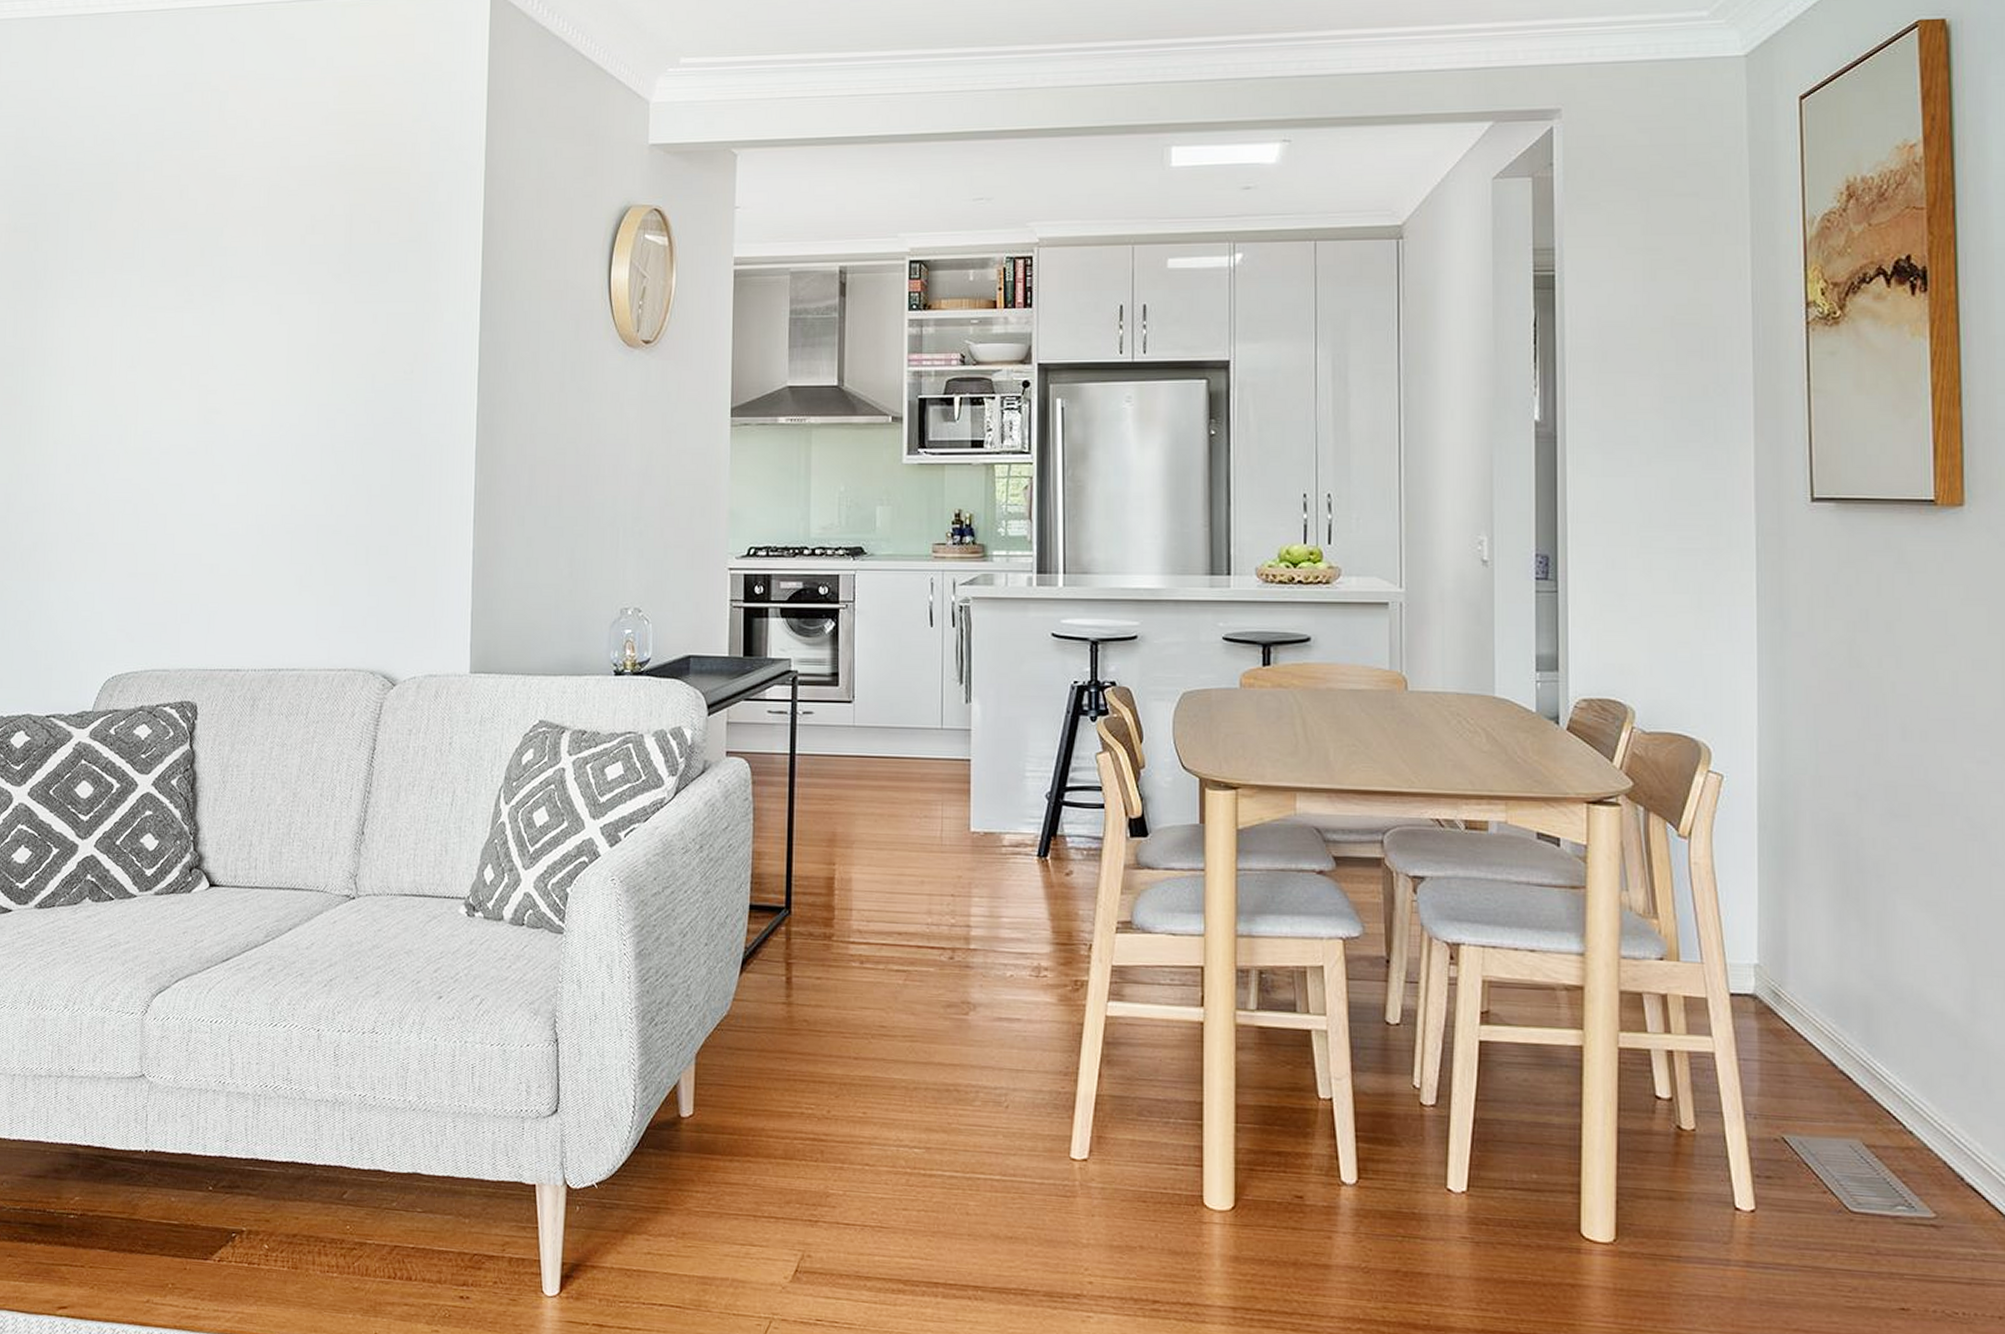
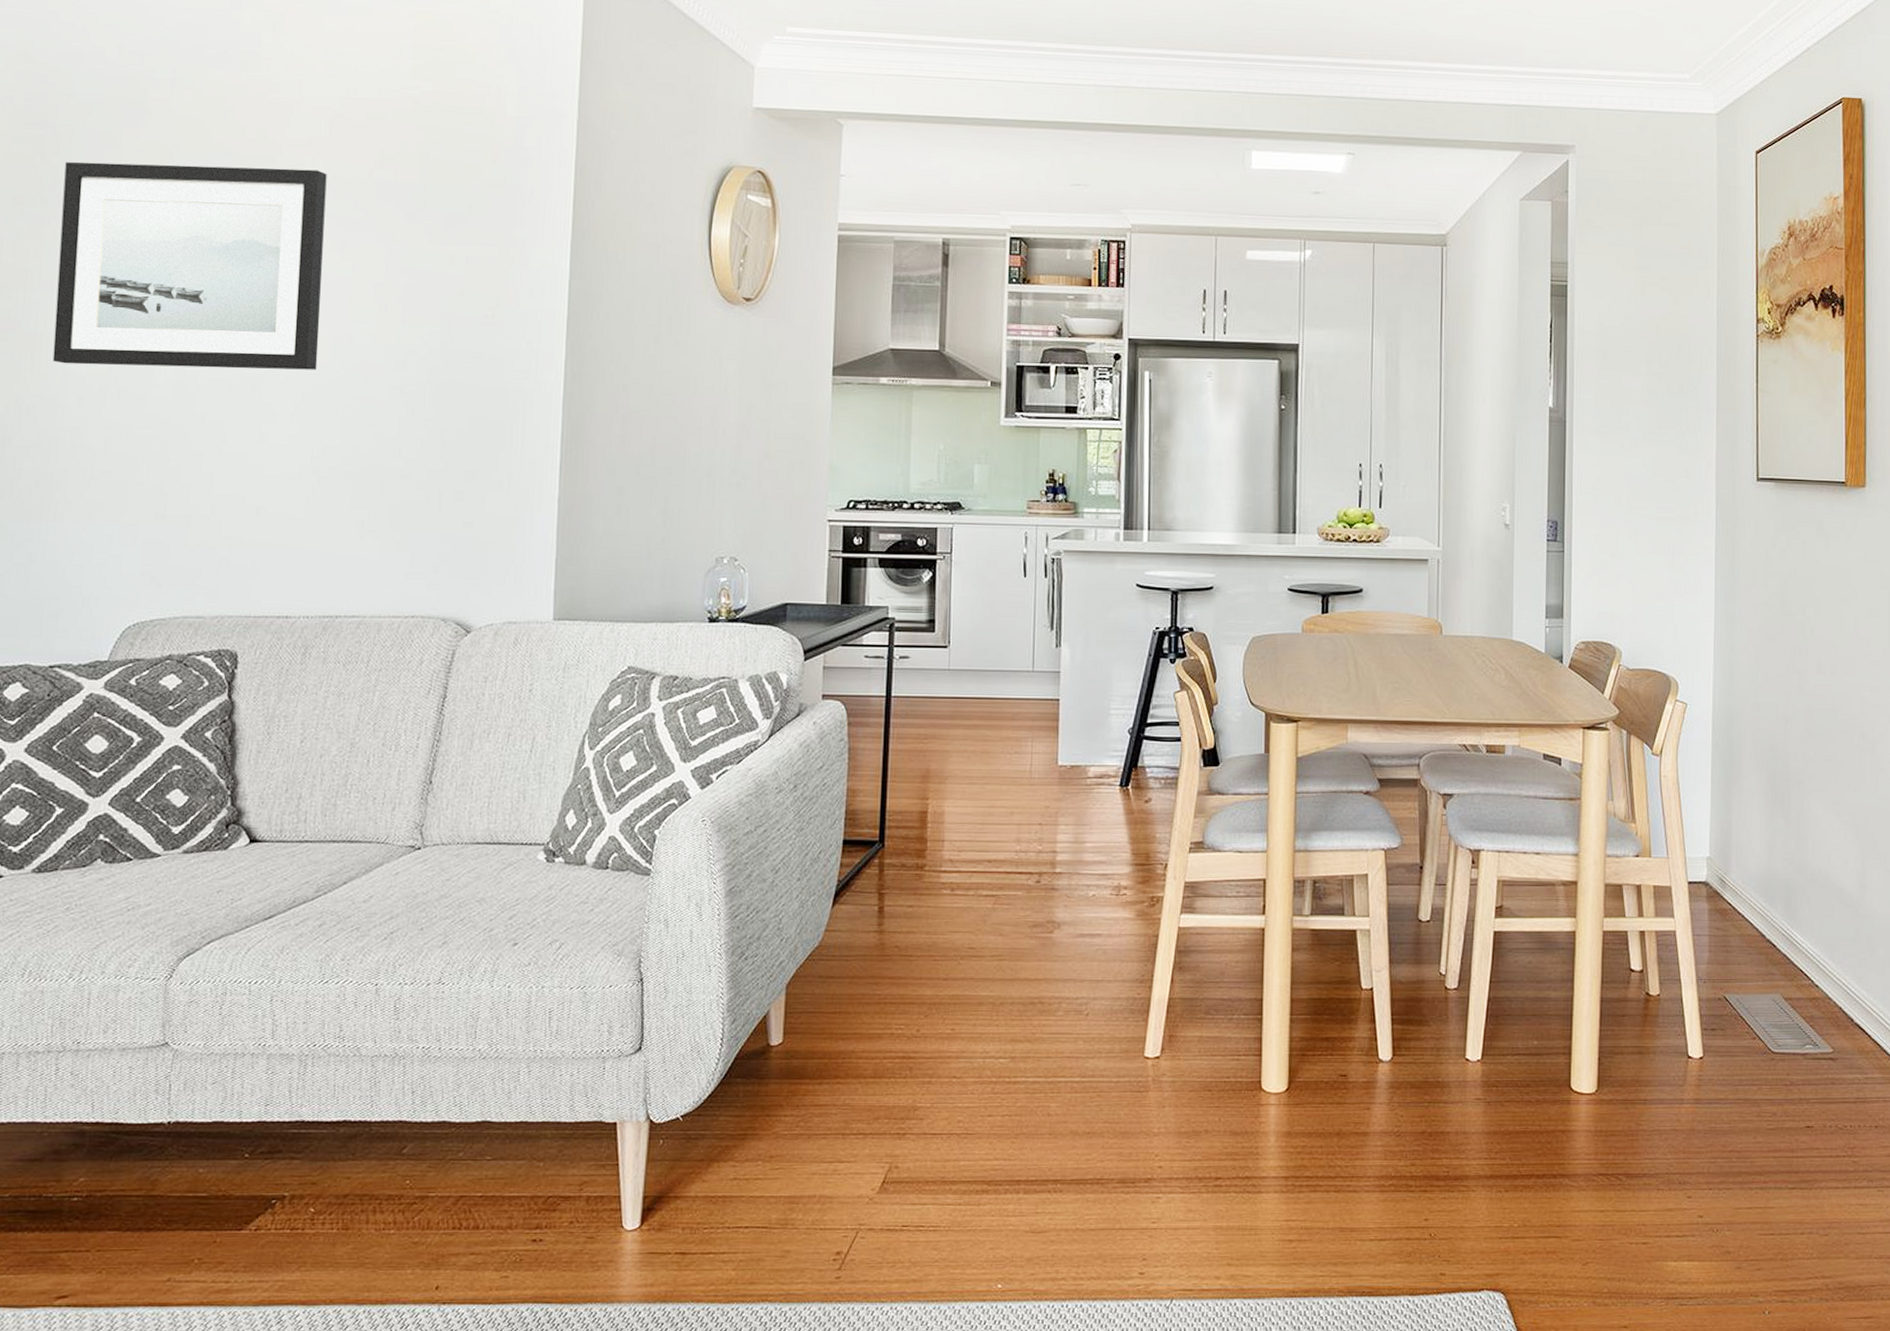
wall art: none [45,238,266,435] -> present [52,161,327,370]

